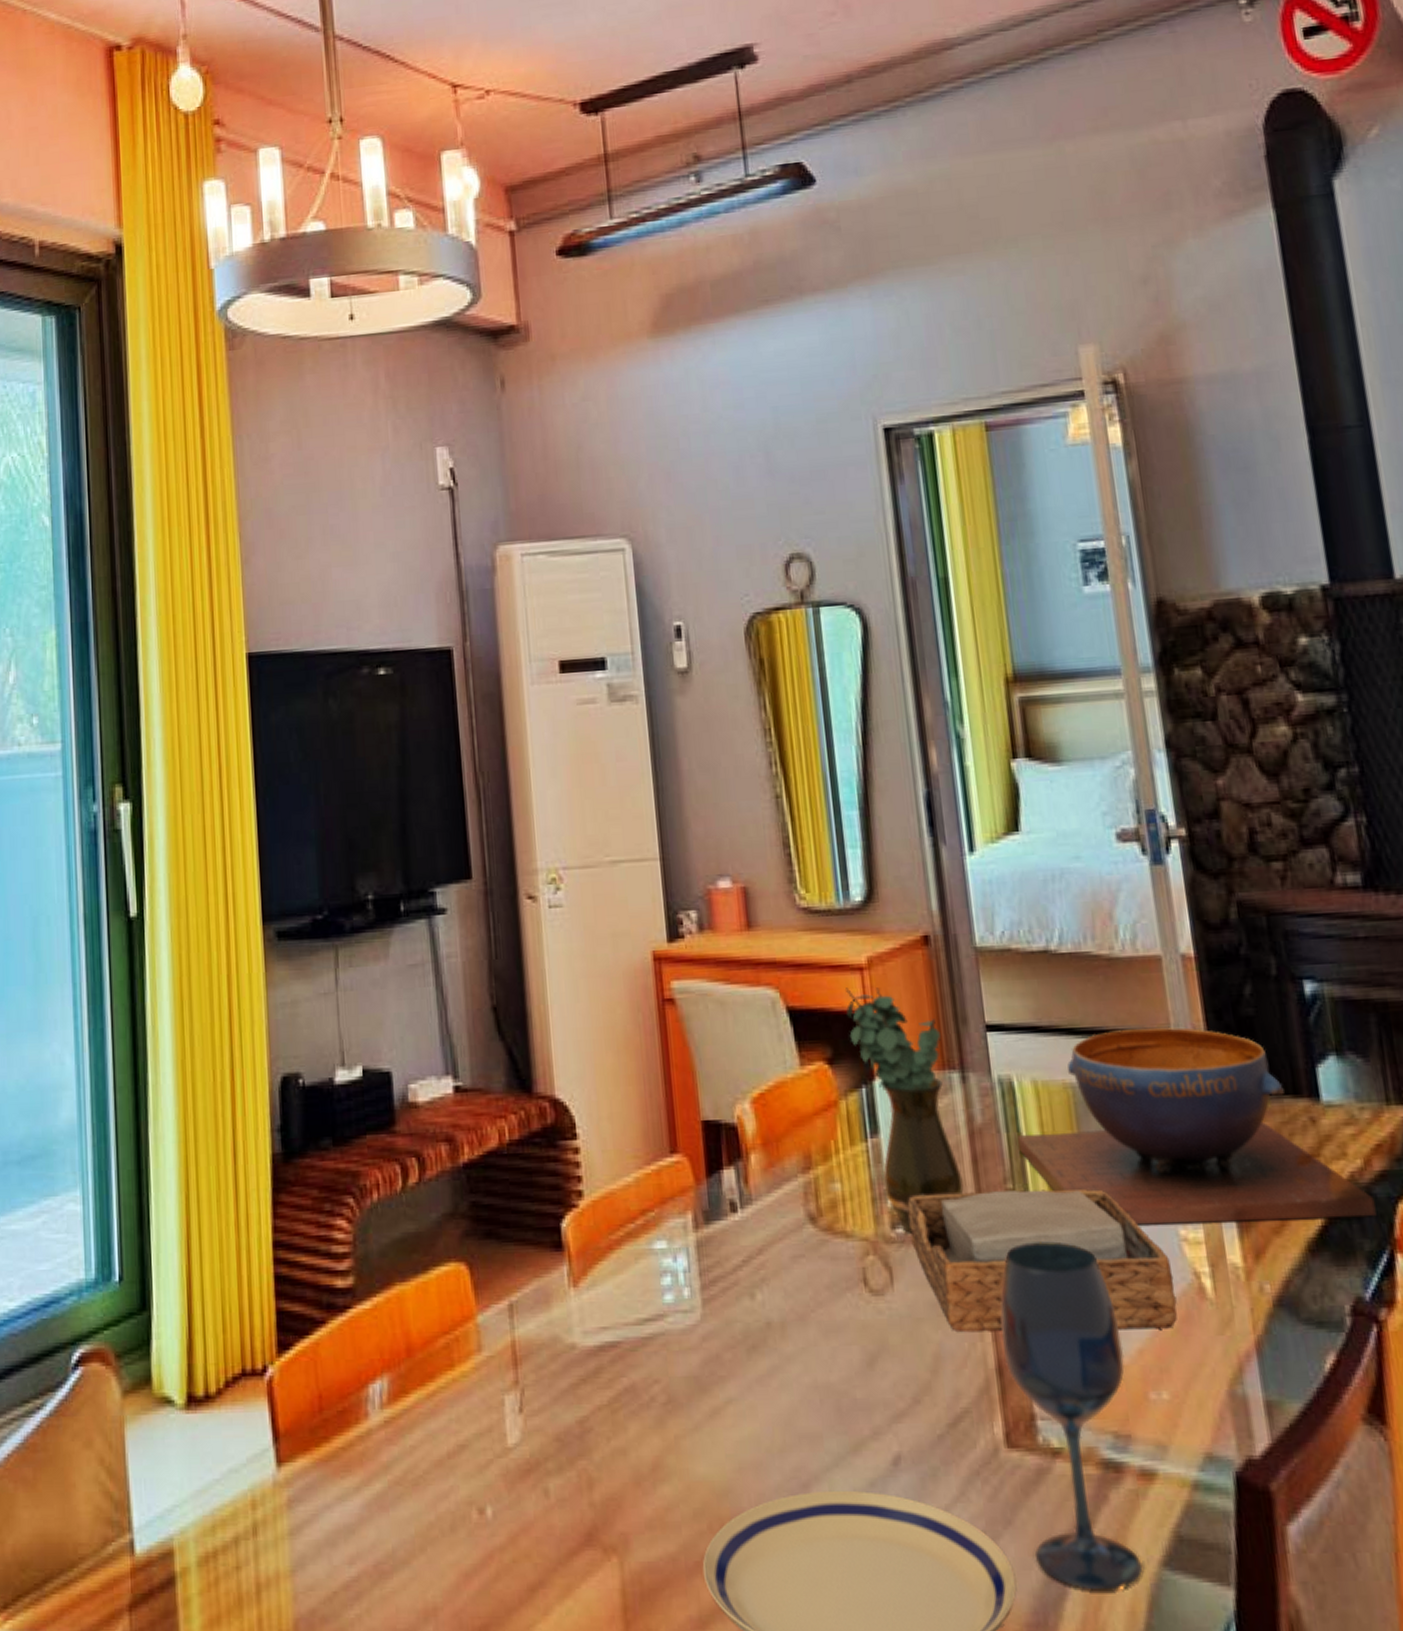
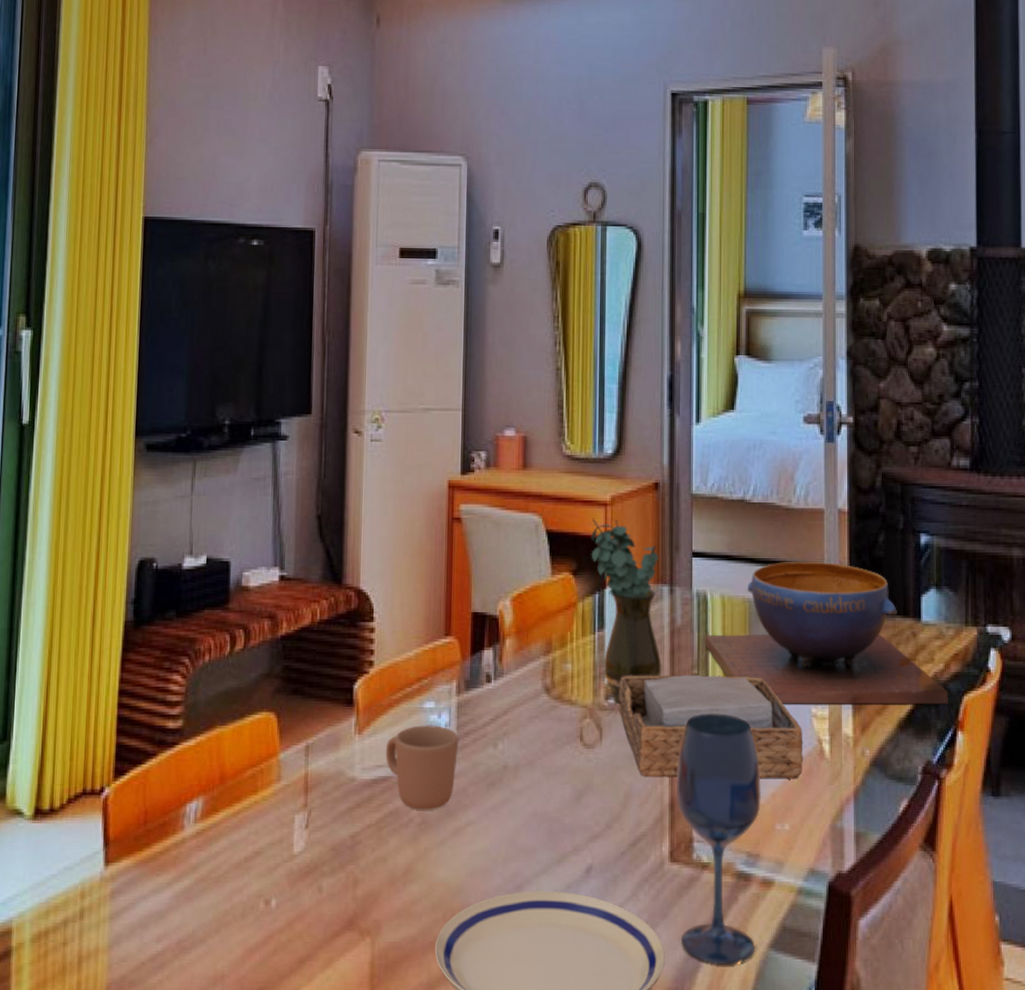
mug: none [610,1272,705,1385] -> present [385,725,459,810]

